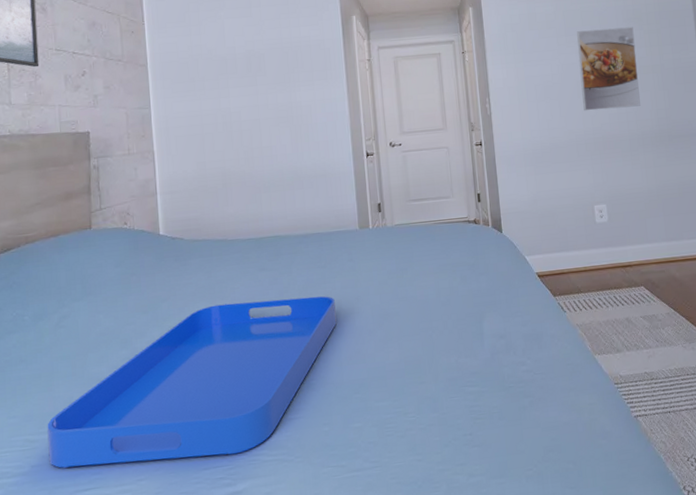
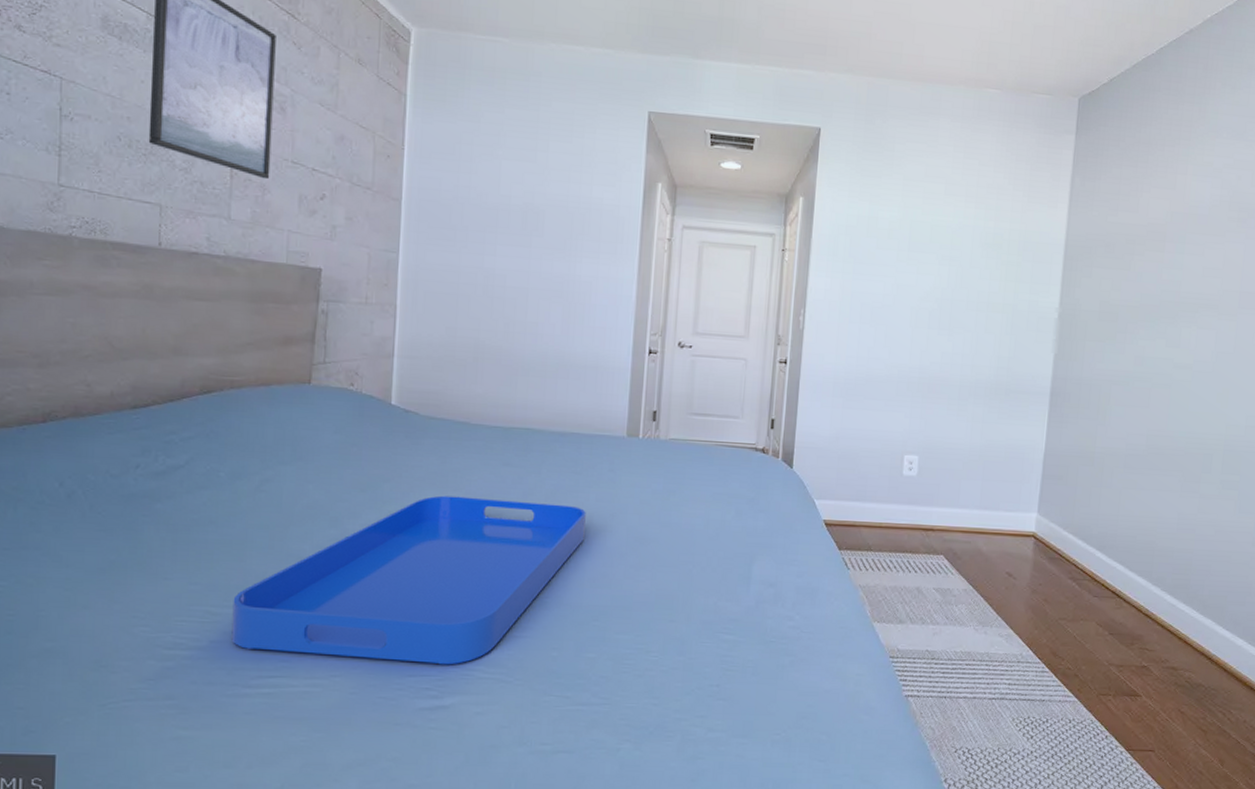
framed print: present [576,27,641,111] -> none [913,248,990,349]

